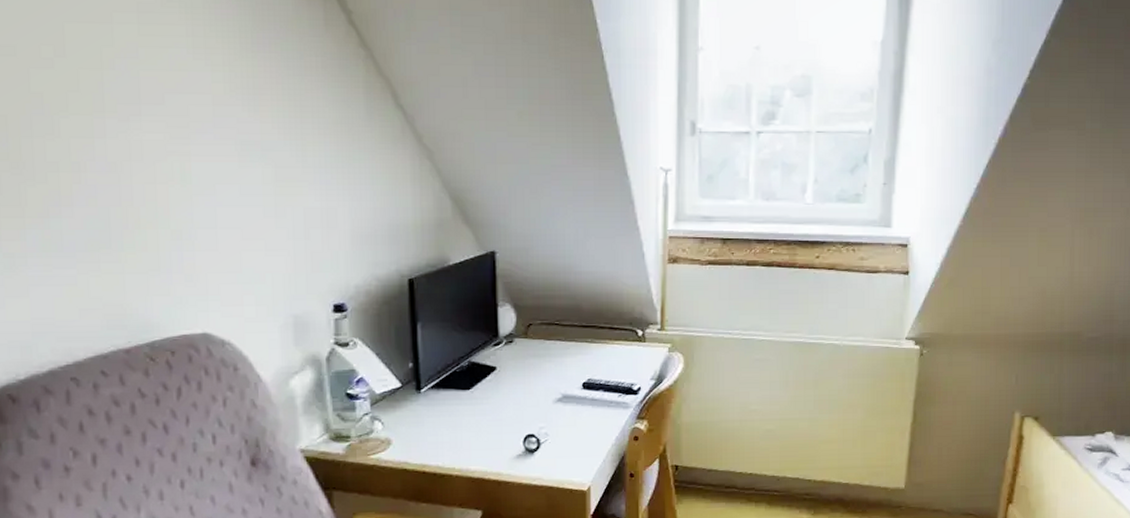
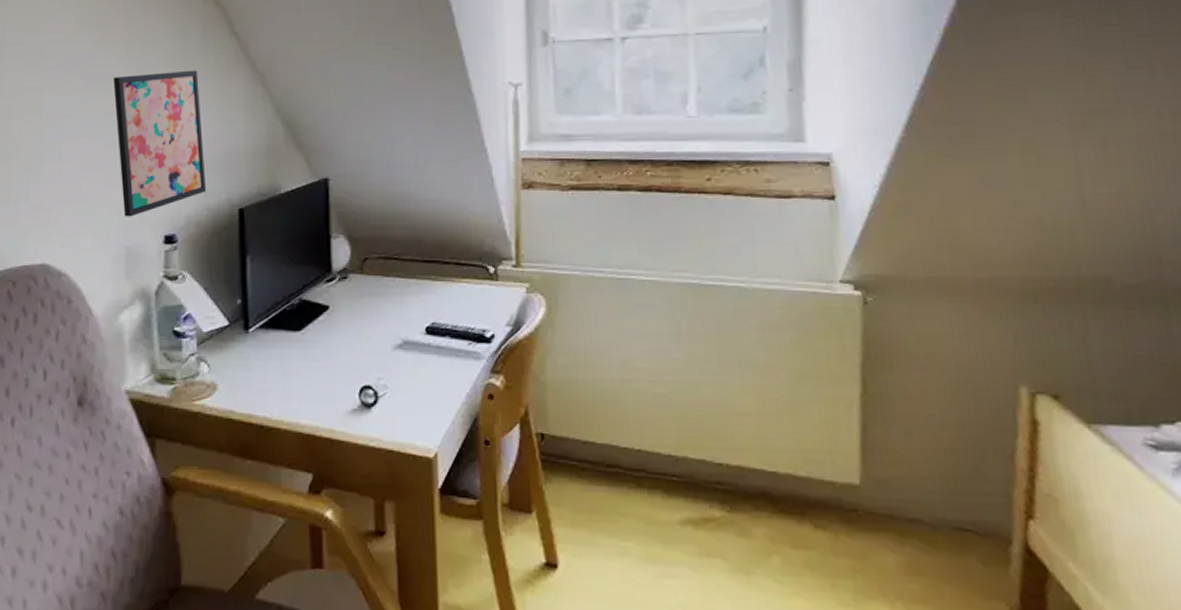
wall art: none [271,141,376,287] -> present [113,70,207,217]

